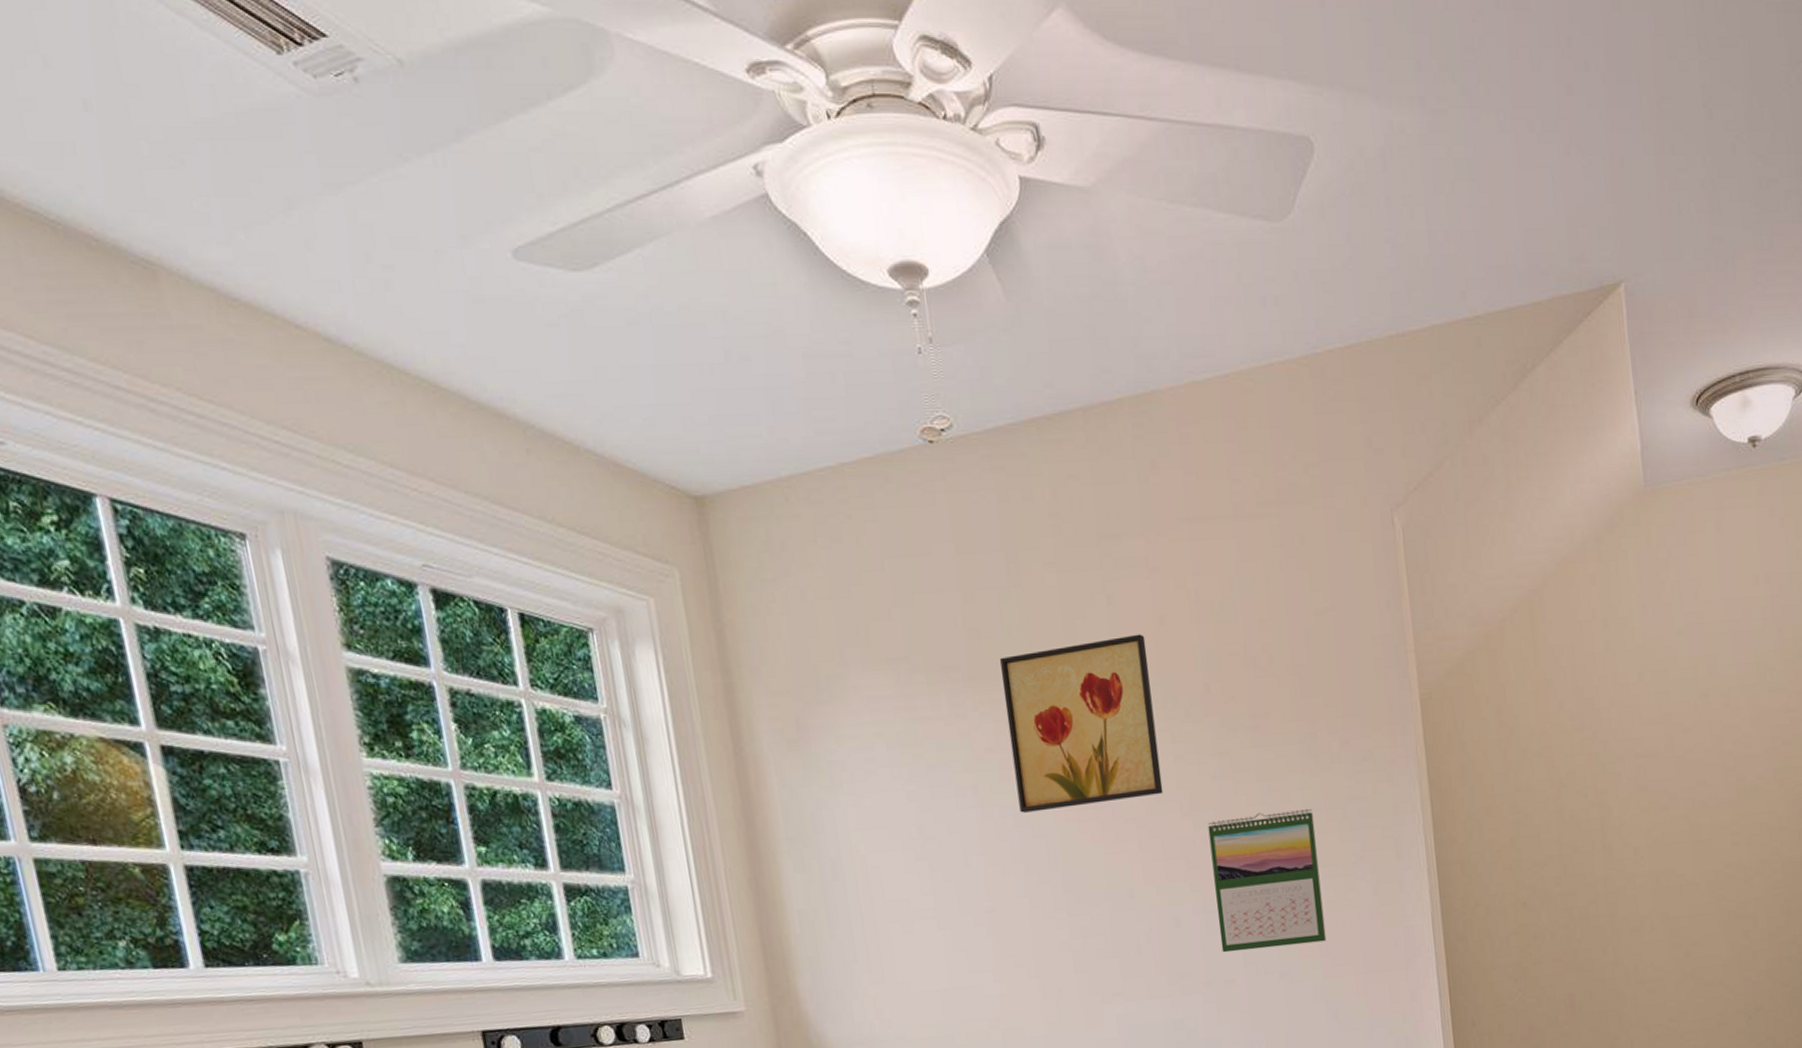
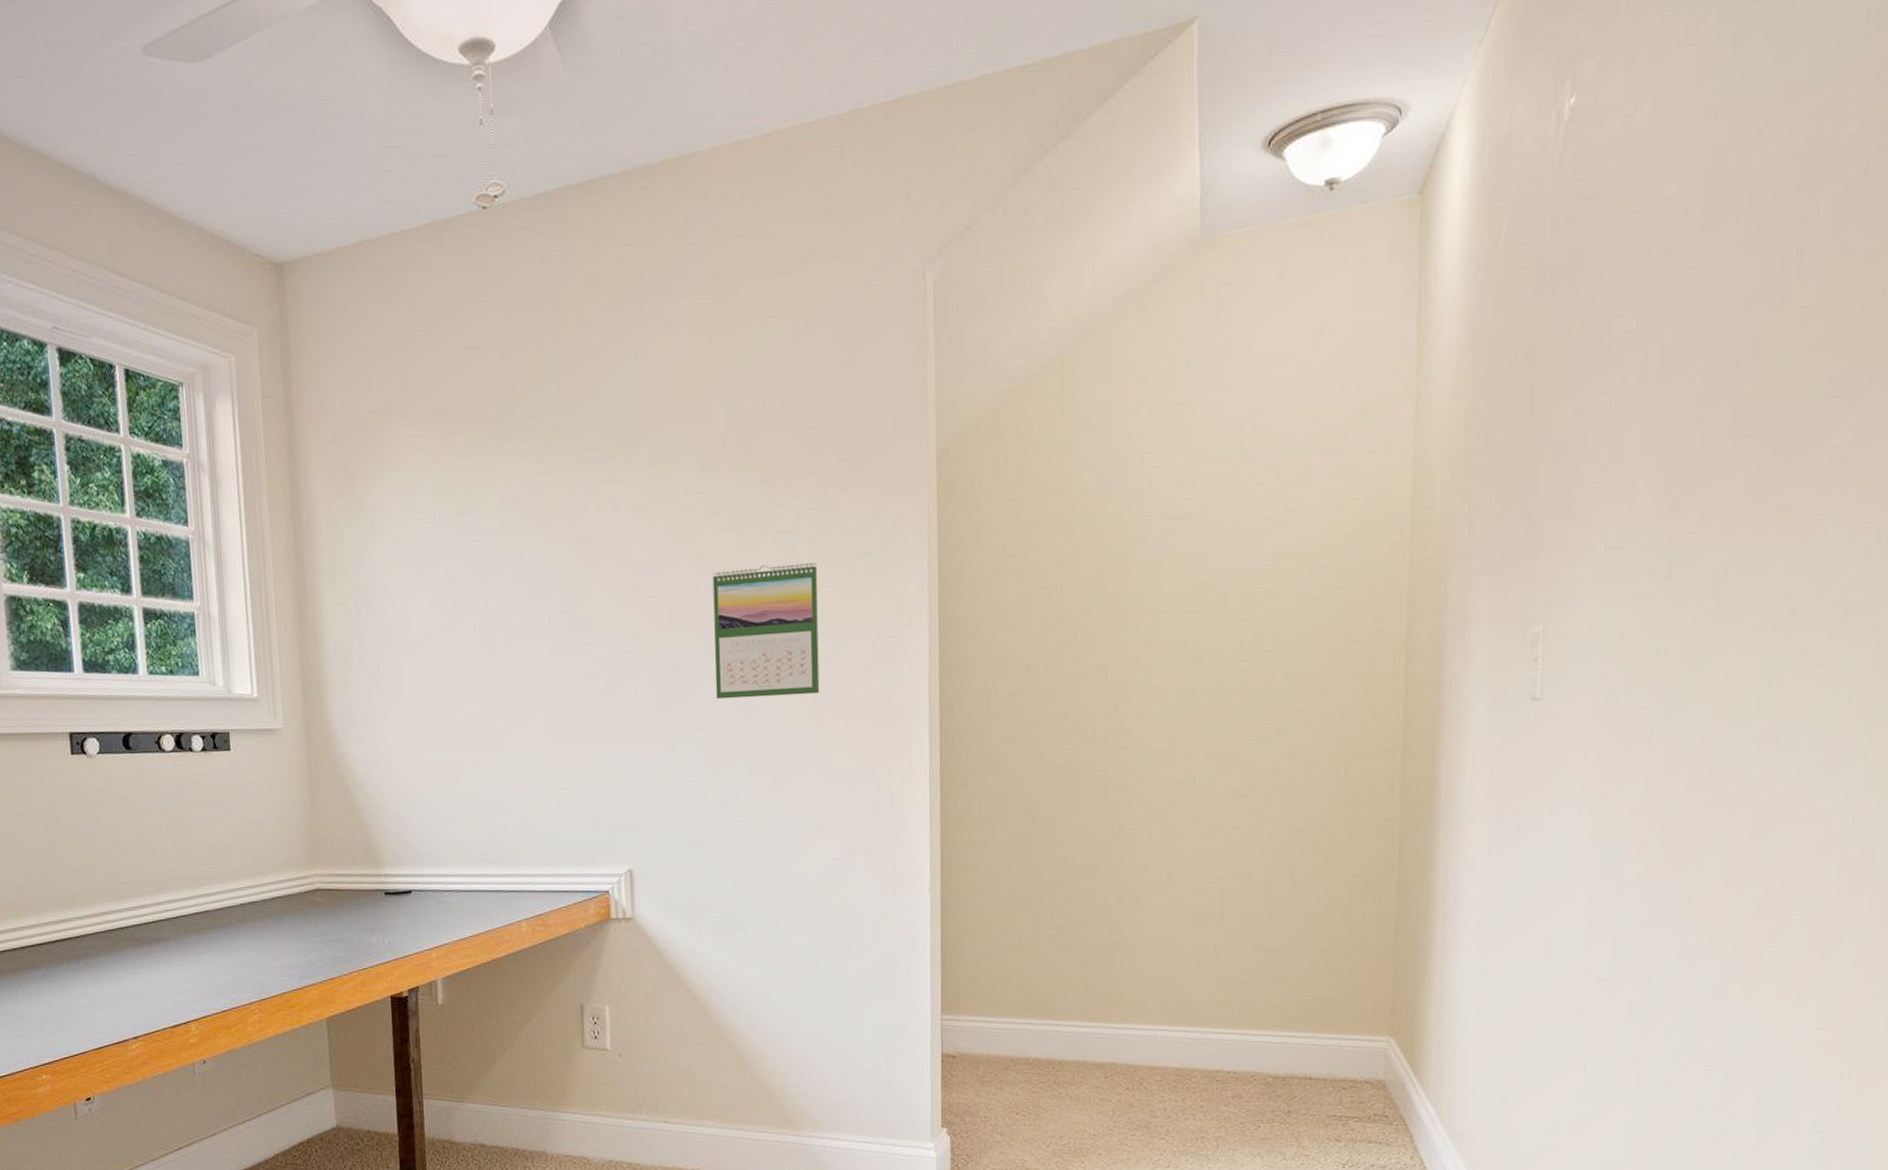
wall art: present [1000,634,1164,813] -> none [530,389,673,558]

